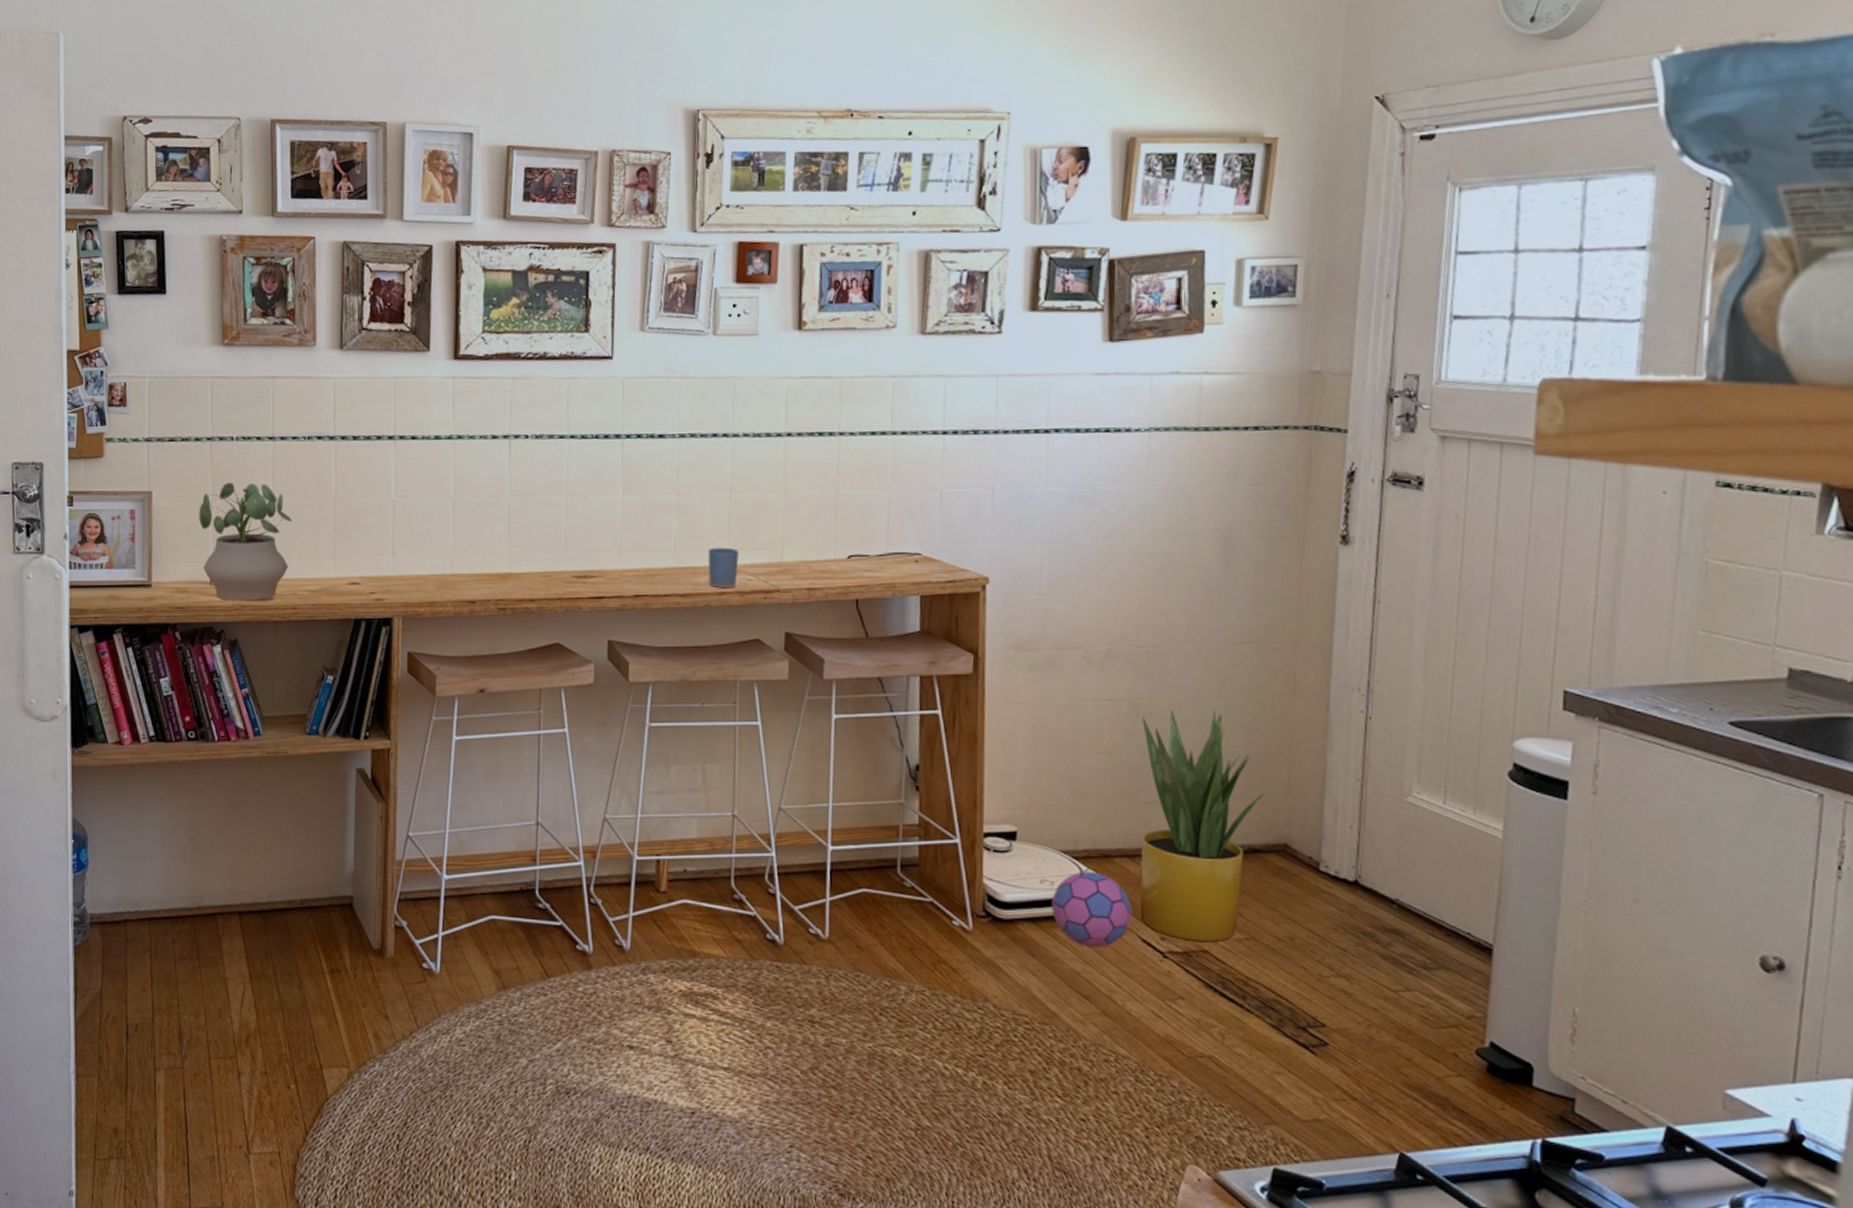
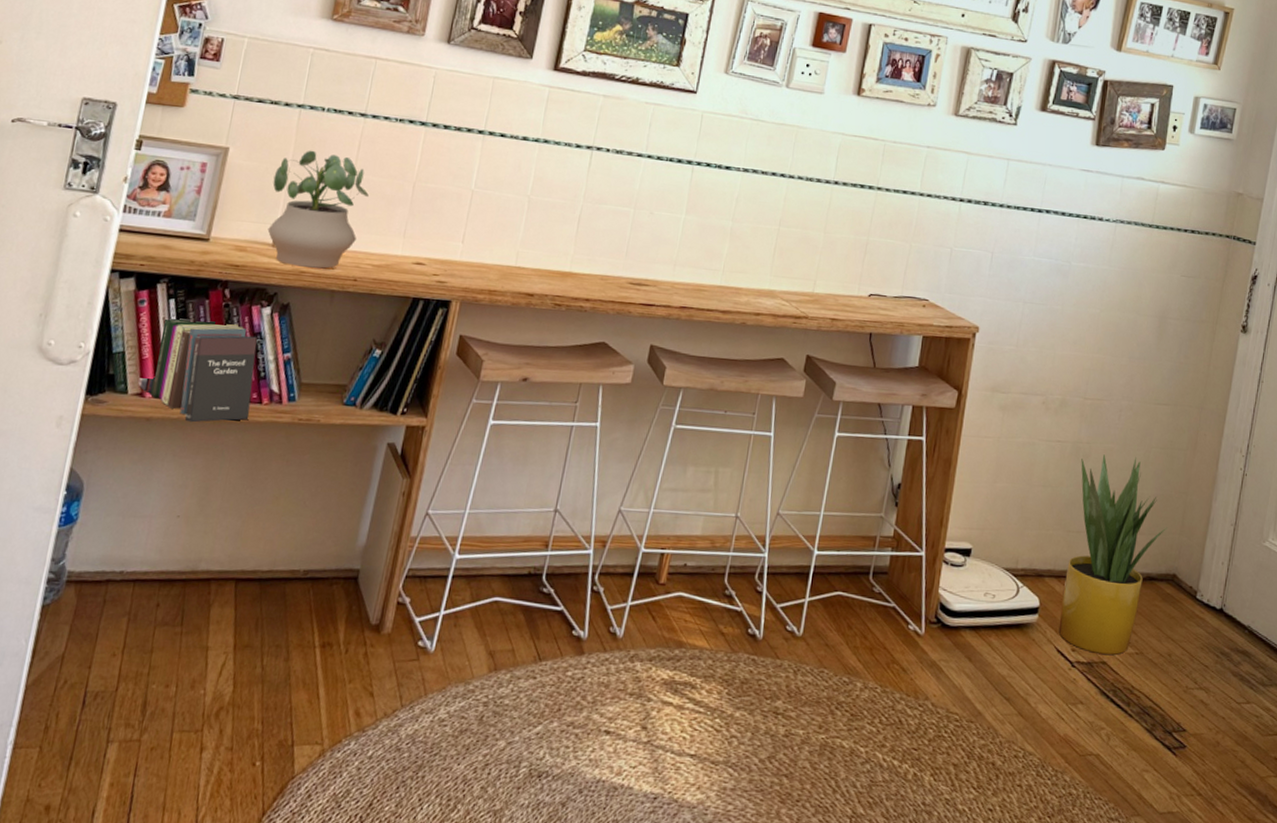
books: none [115,665,220,765] -> present [138,318,257,423]
mug: present [708,547,739,589] -> none [748,272,778,310]
toy ball: present [1051,871,1132,948] -> none [990,587,1053,656]

